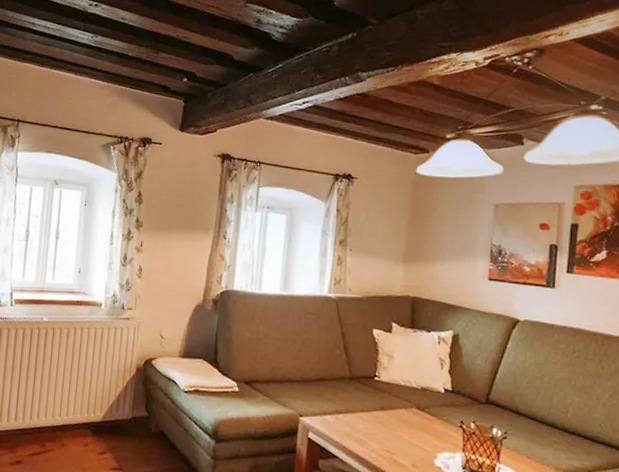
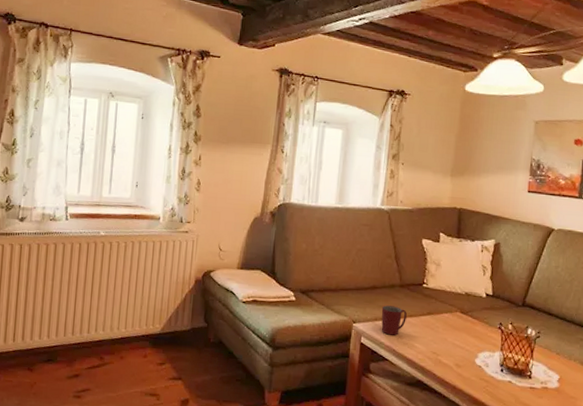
mug: none [330,399,358,431] -> present [381,305,407,336]

